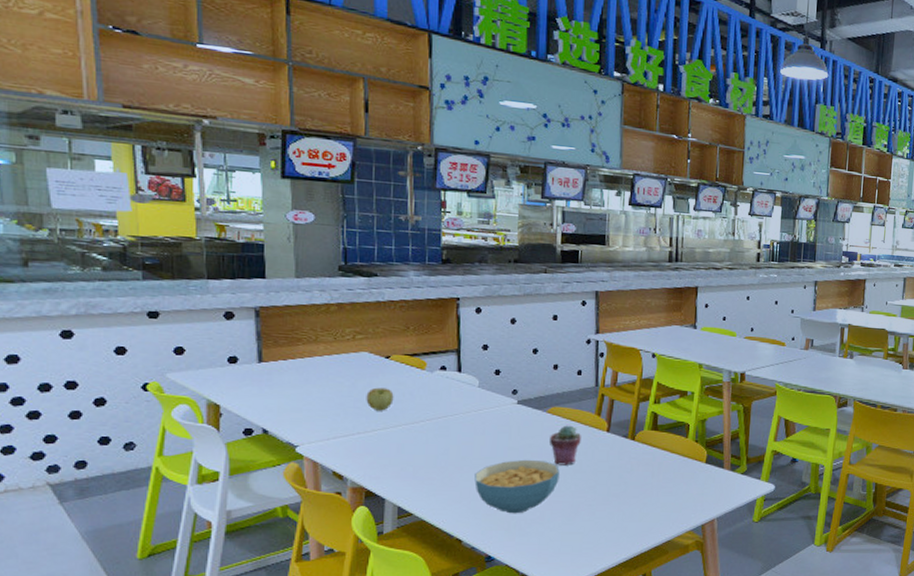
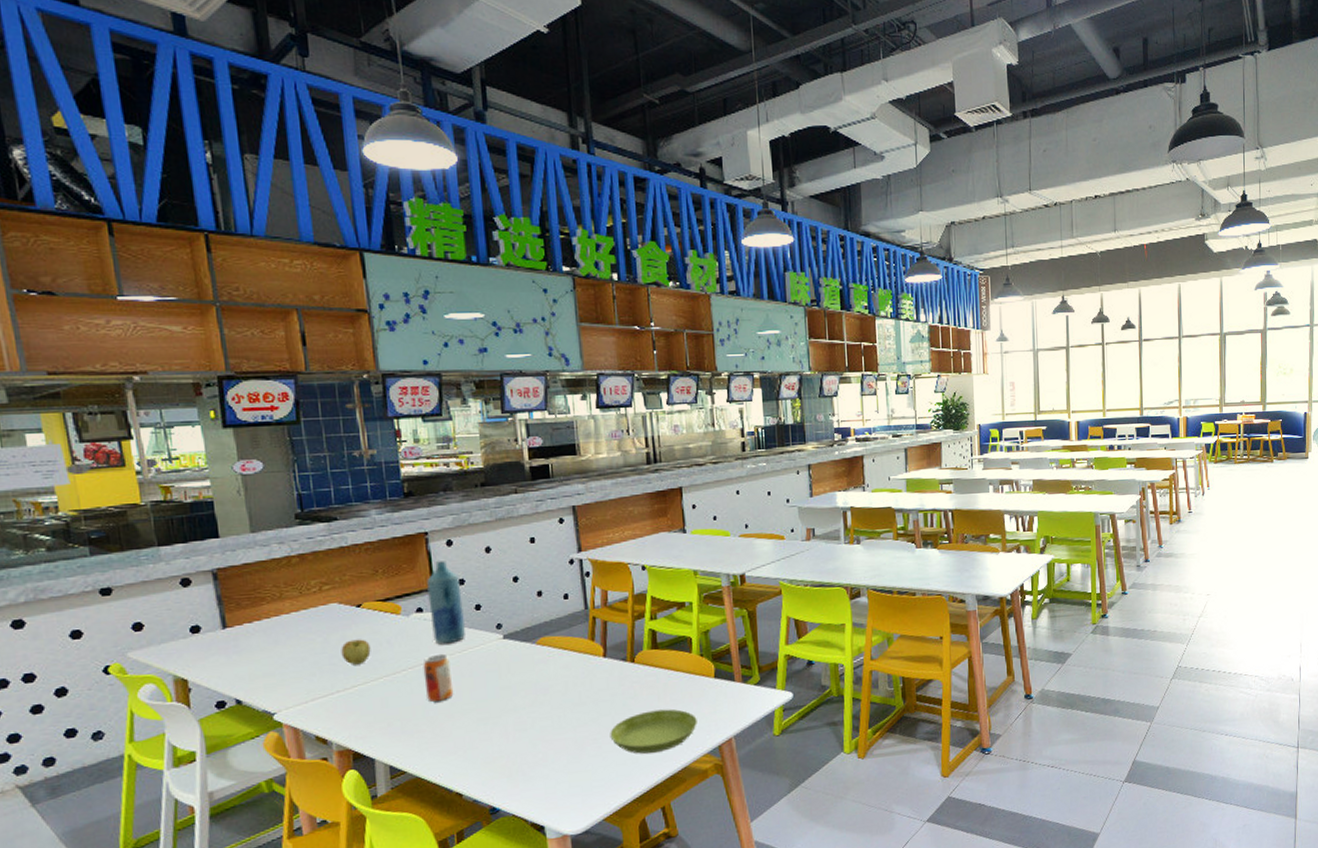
beverage can: none [440,411,466,454] -> present [423,654,454,703]
bottle: none [453,326,485,402] -> present [427,561,465,645]
cereal bowl: present [474,459,560,514] -> none [467,697,559,759]
potted succulent: present [550,425,581,466] -> none [543,654,577,700]
saucer: none [604,486,685,524] -> present [610,709,697,754]

